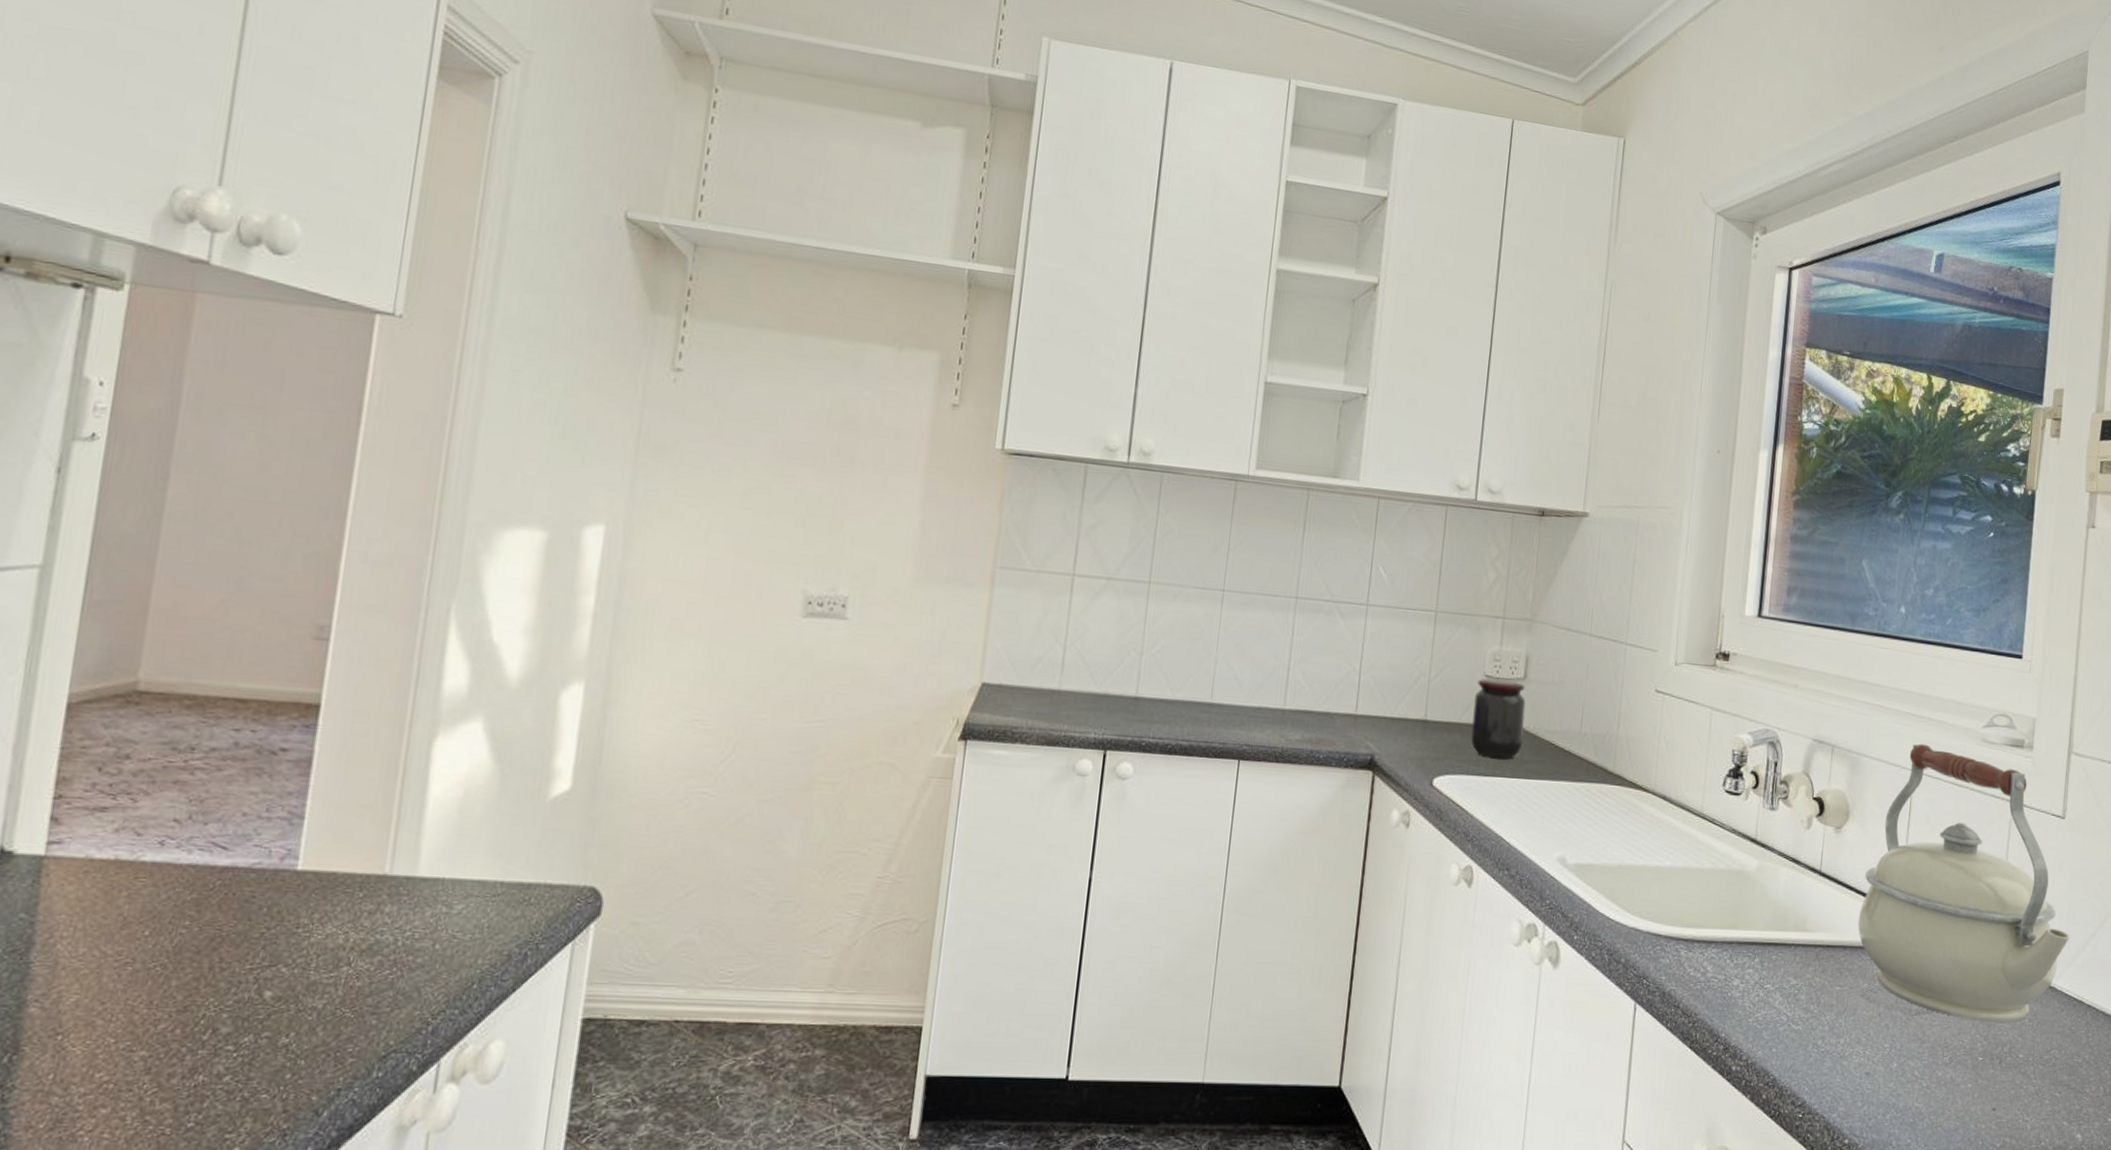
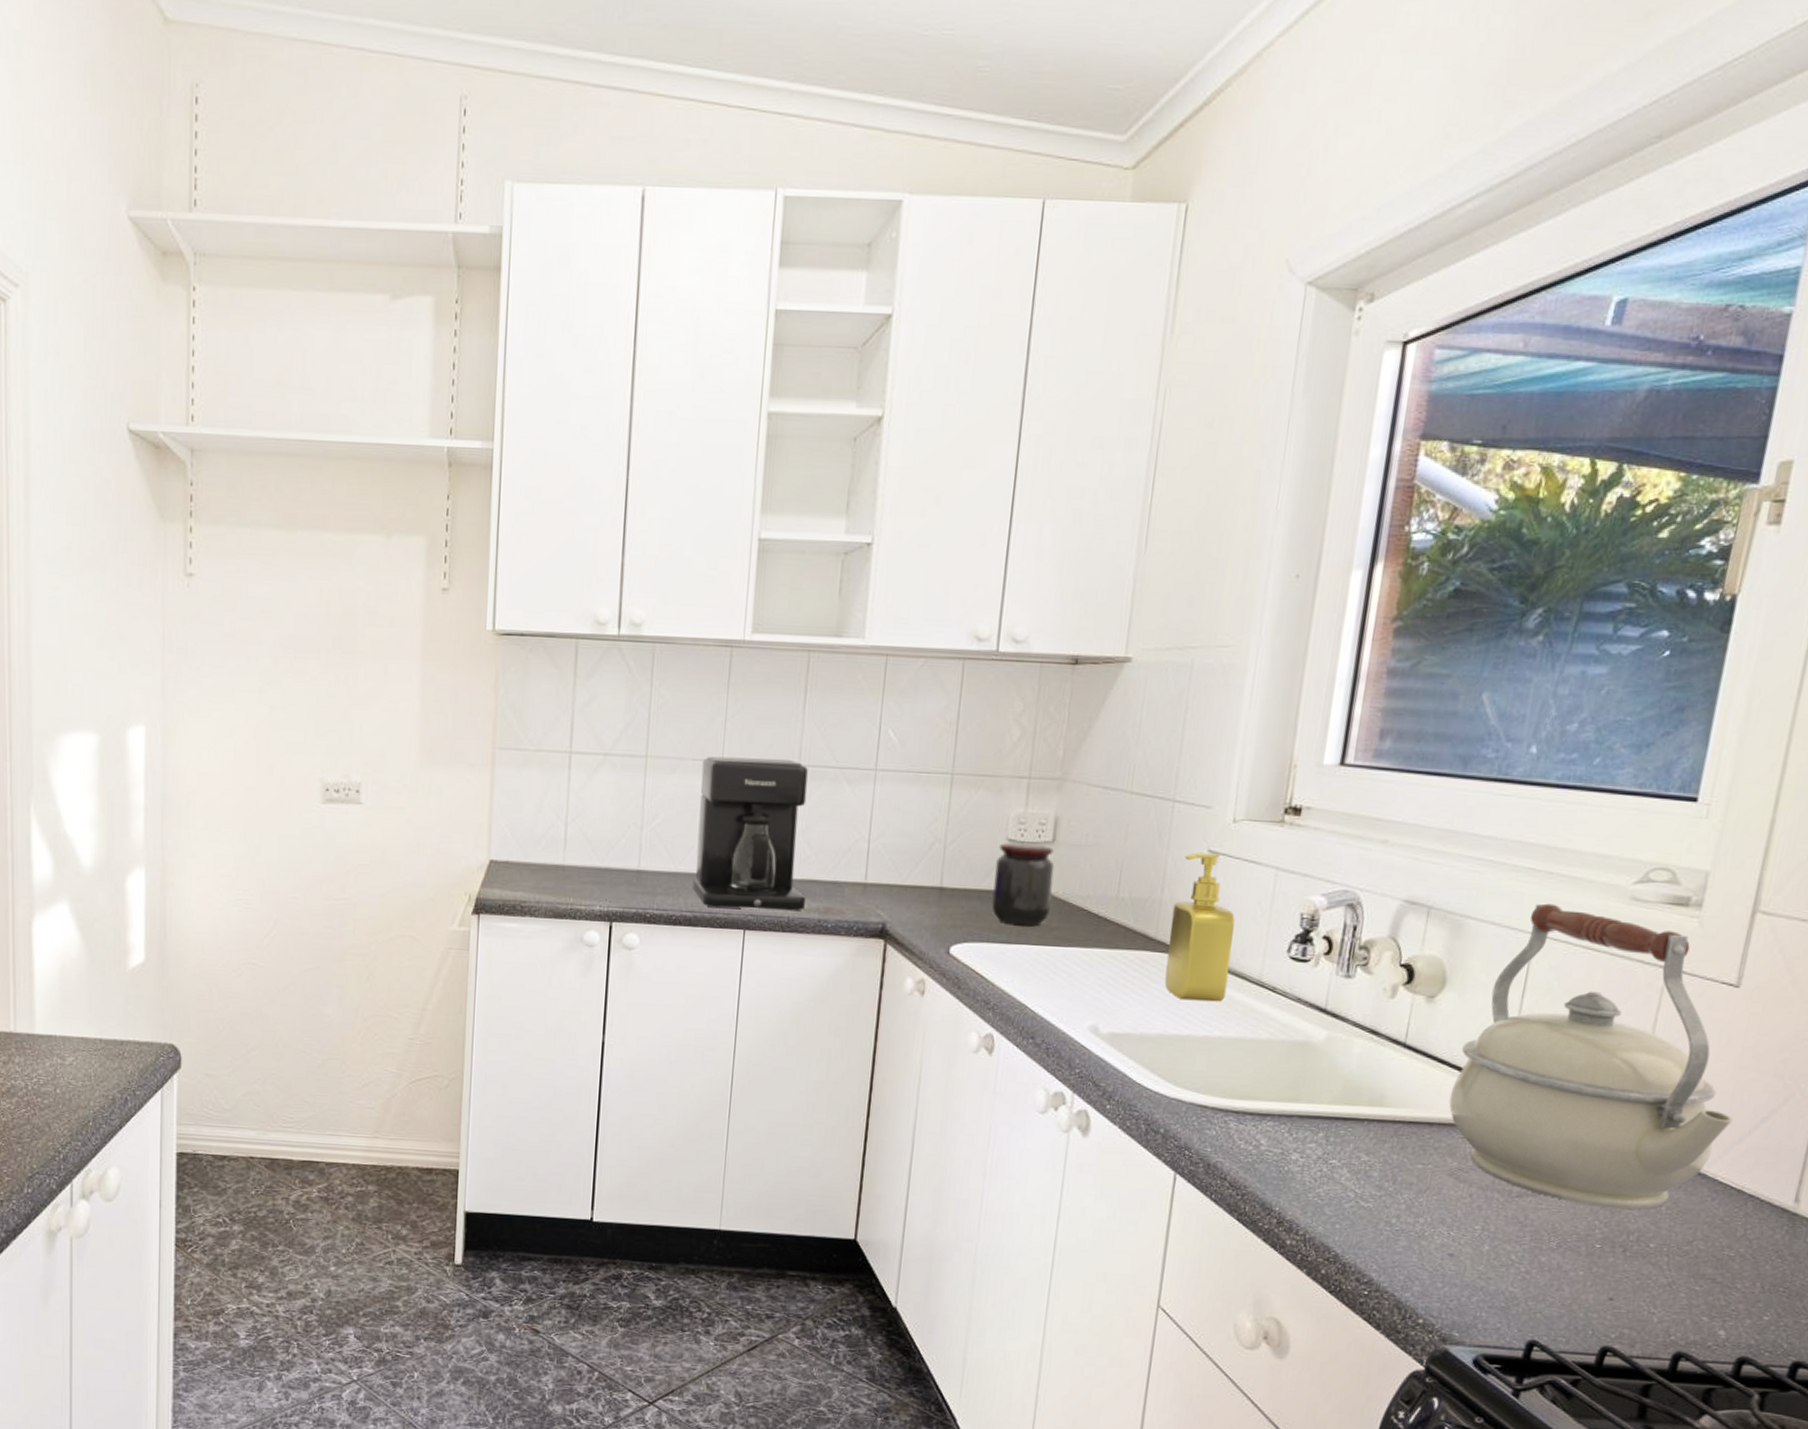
coffee maker: none [1189,585,1305,741] -> present [693,756,809,911]
soap dispenser: none [1622,692,1679,833] -> present [1164,852,1235,1002]

